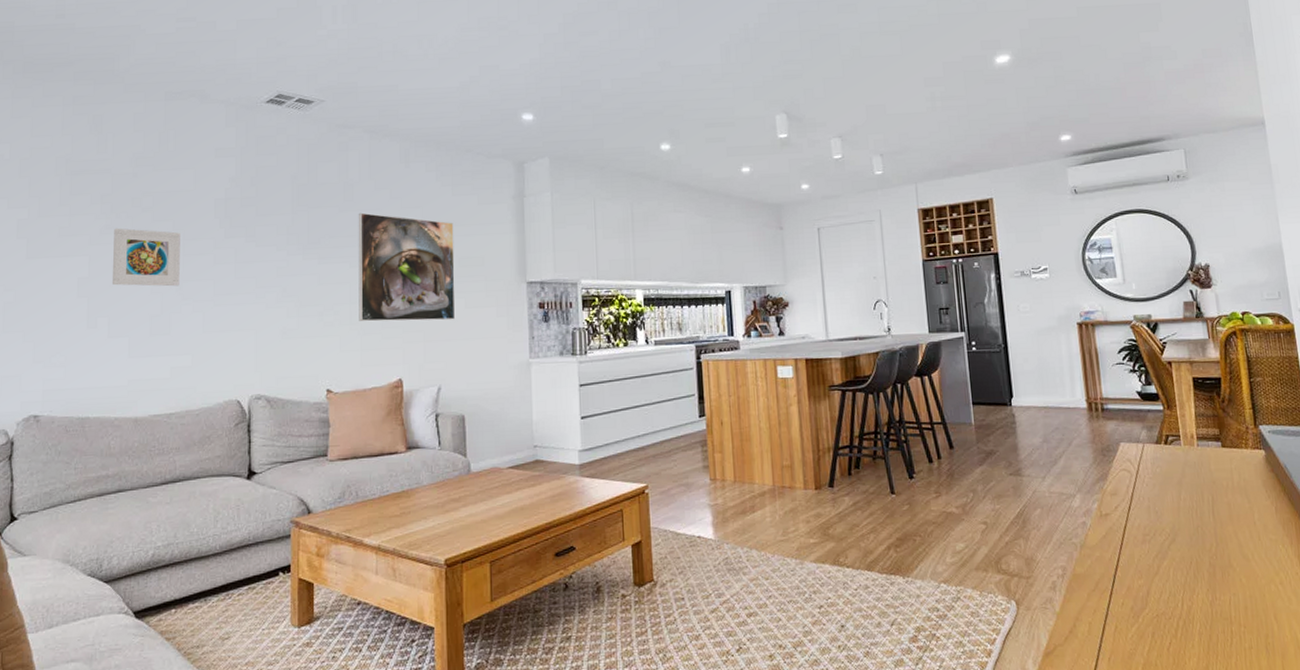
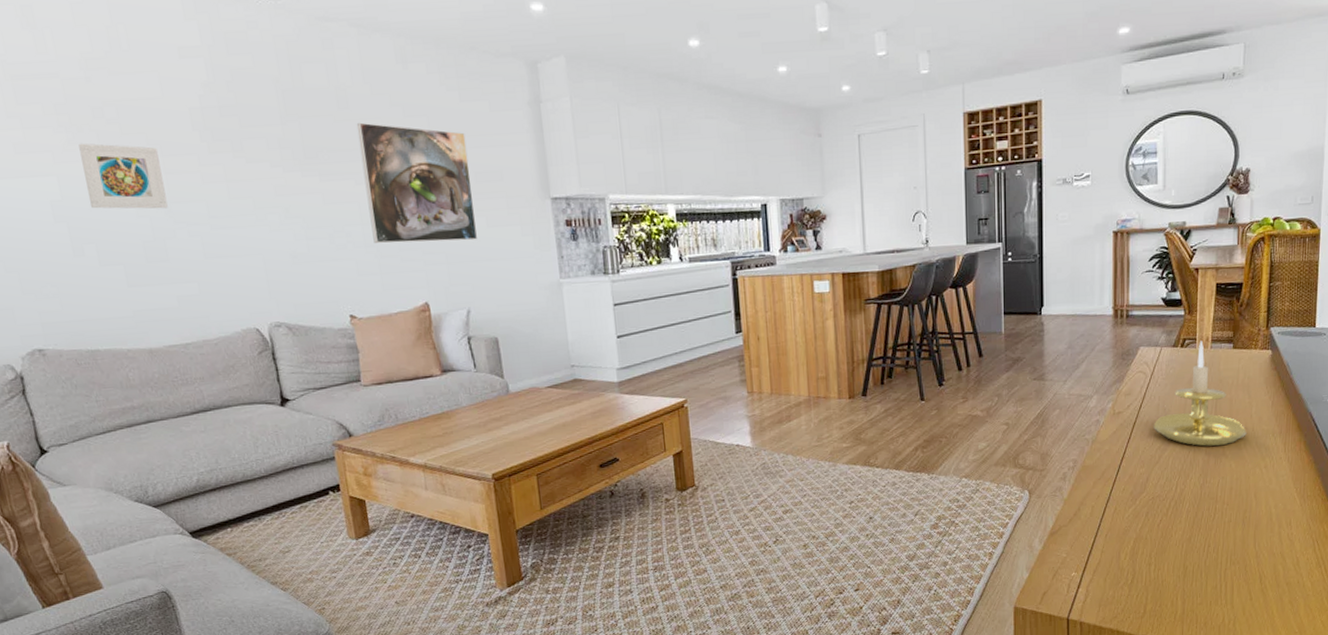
candle holder: none [1146,438,1253,557] -> present [1153,340,1247,447]

